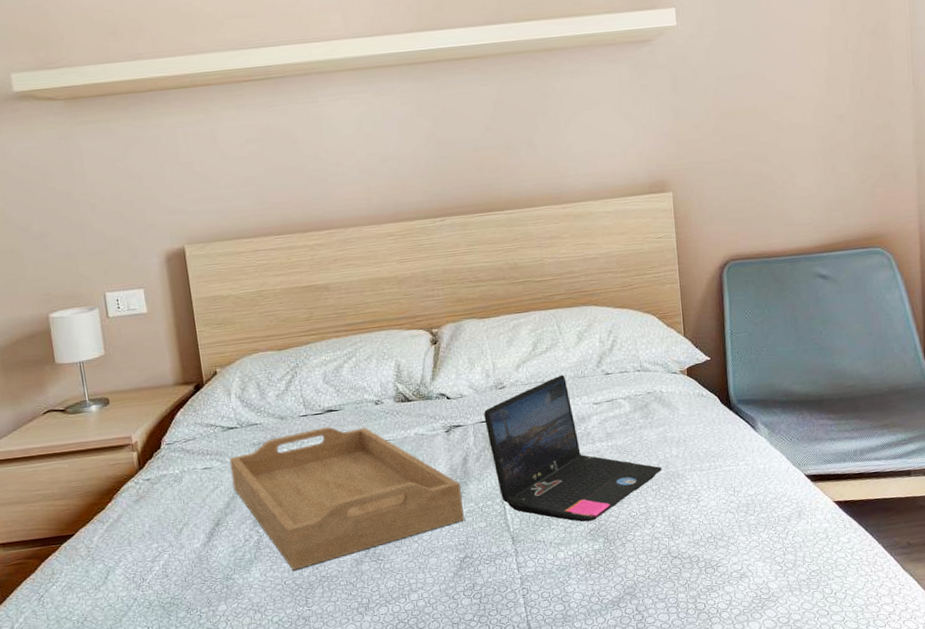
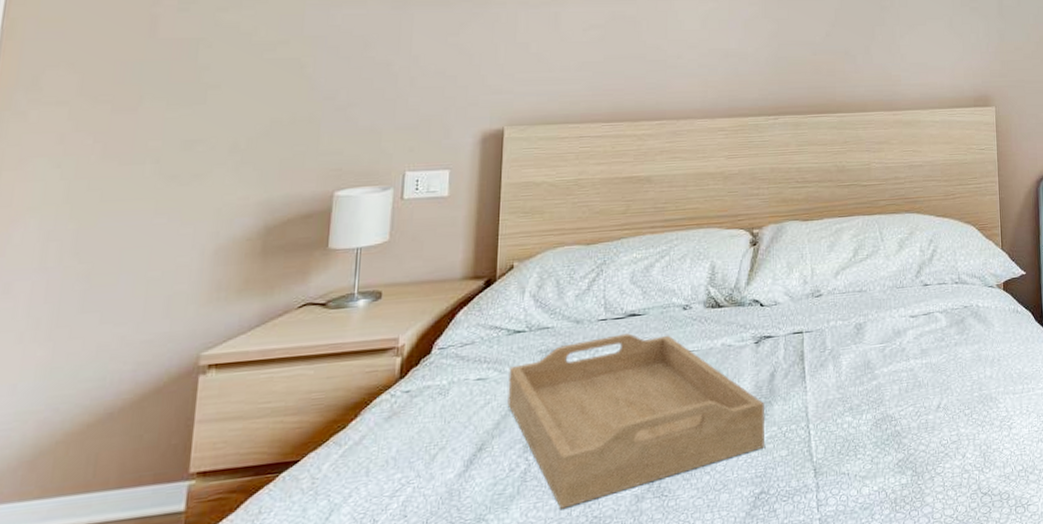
laptop: present [484,374,663,522] -> none [797,284,976,451]

